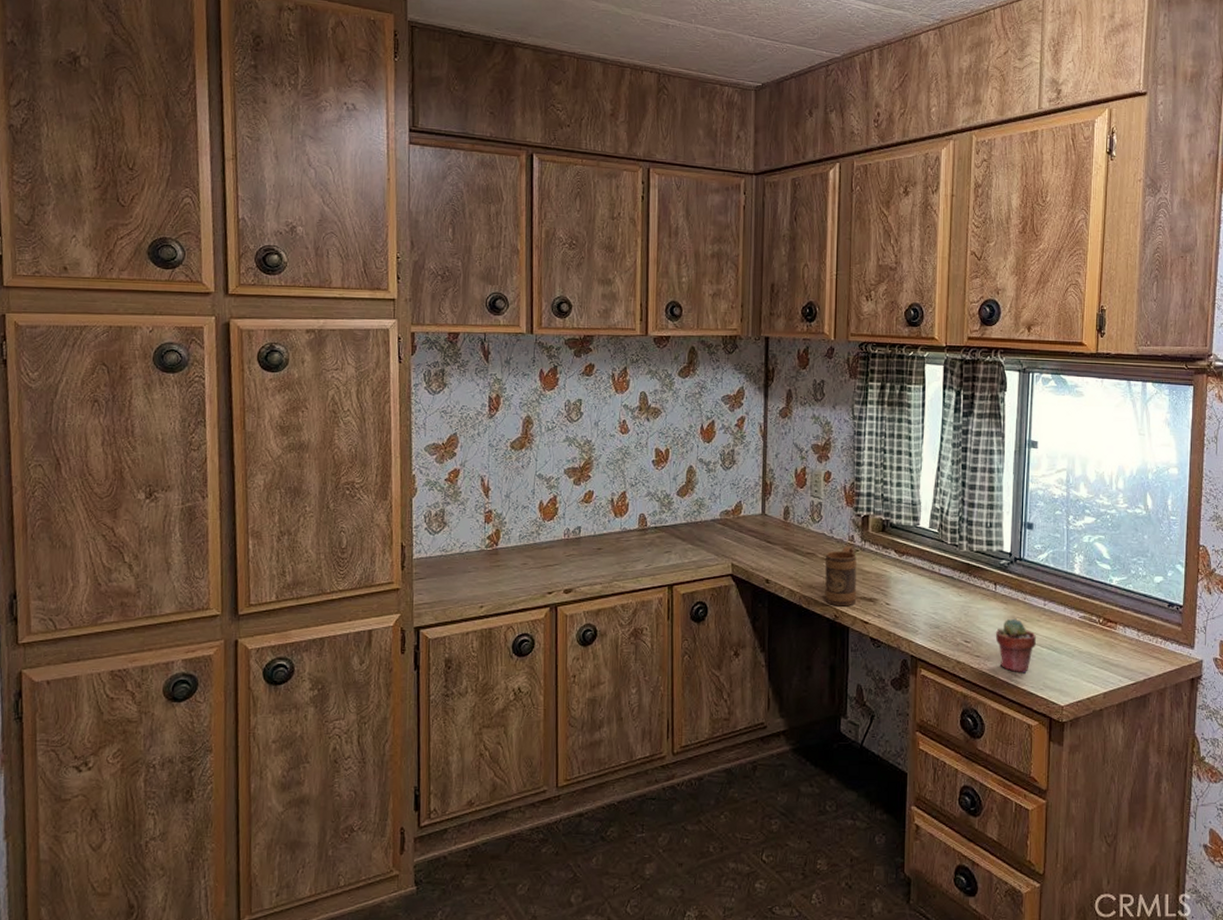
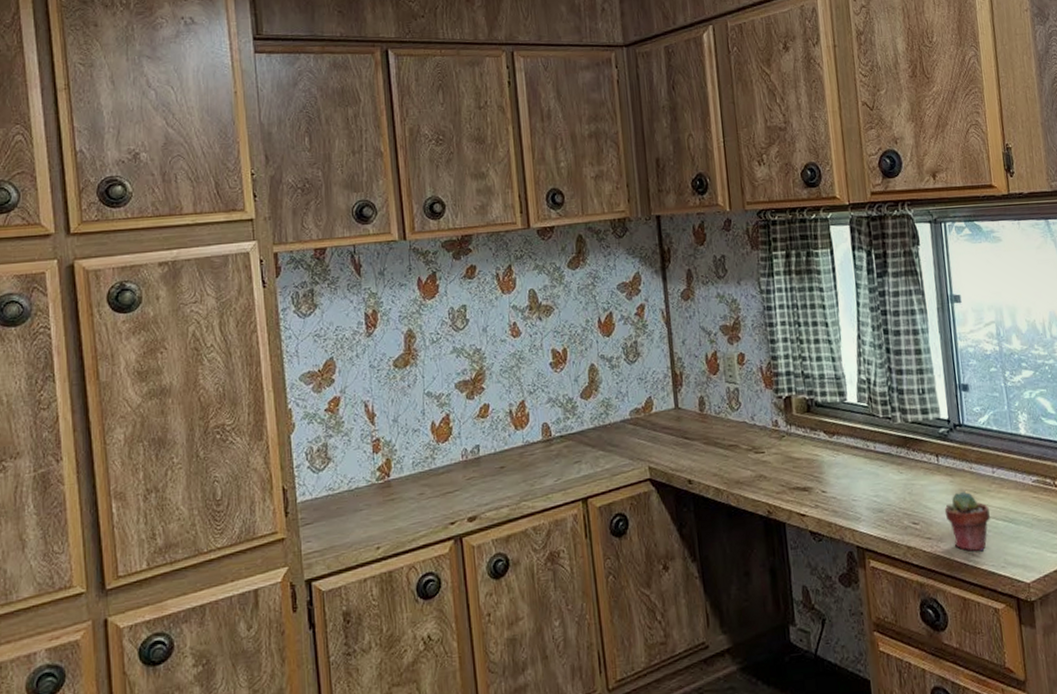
mug: present [825,546,857,607] -> none [749,432,790,501]

